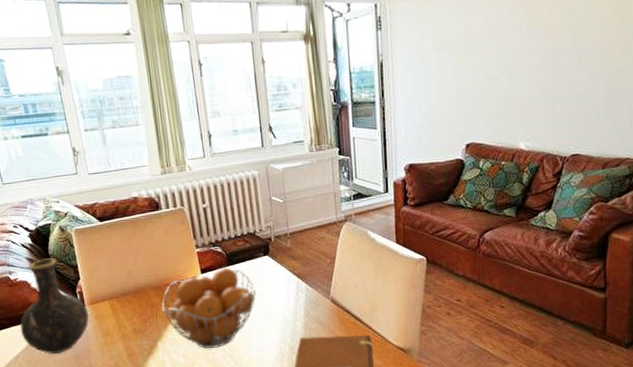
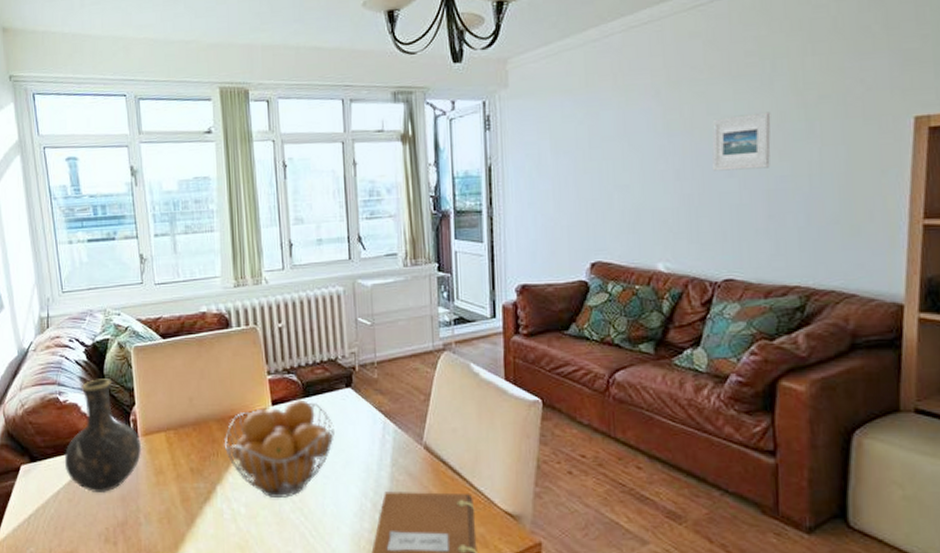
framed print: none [566,12,614,64] -> present [712,111,771,171]

